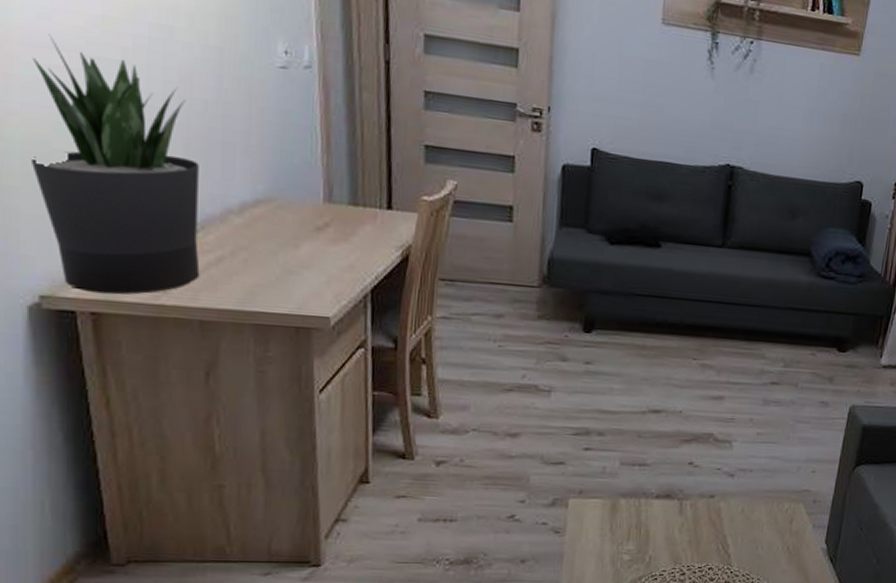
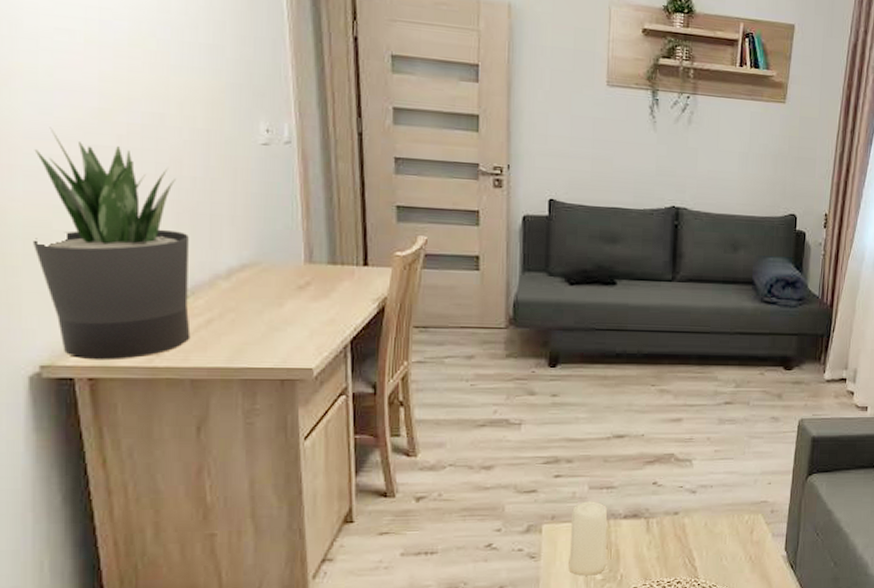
candle: none [594,477,639,555] -> present [568,501,608,576]

